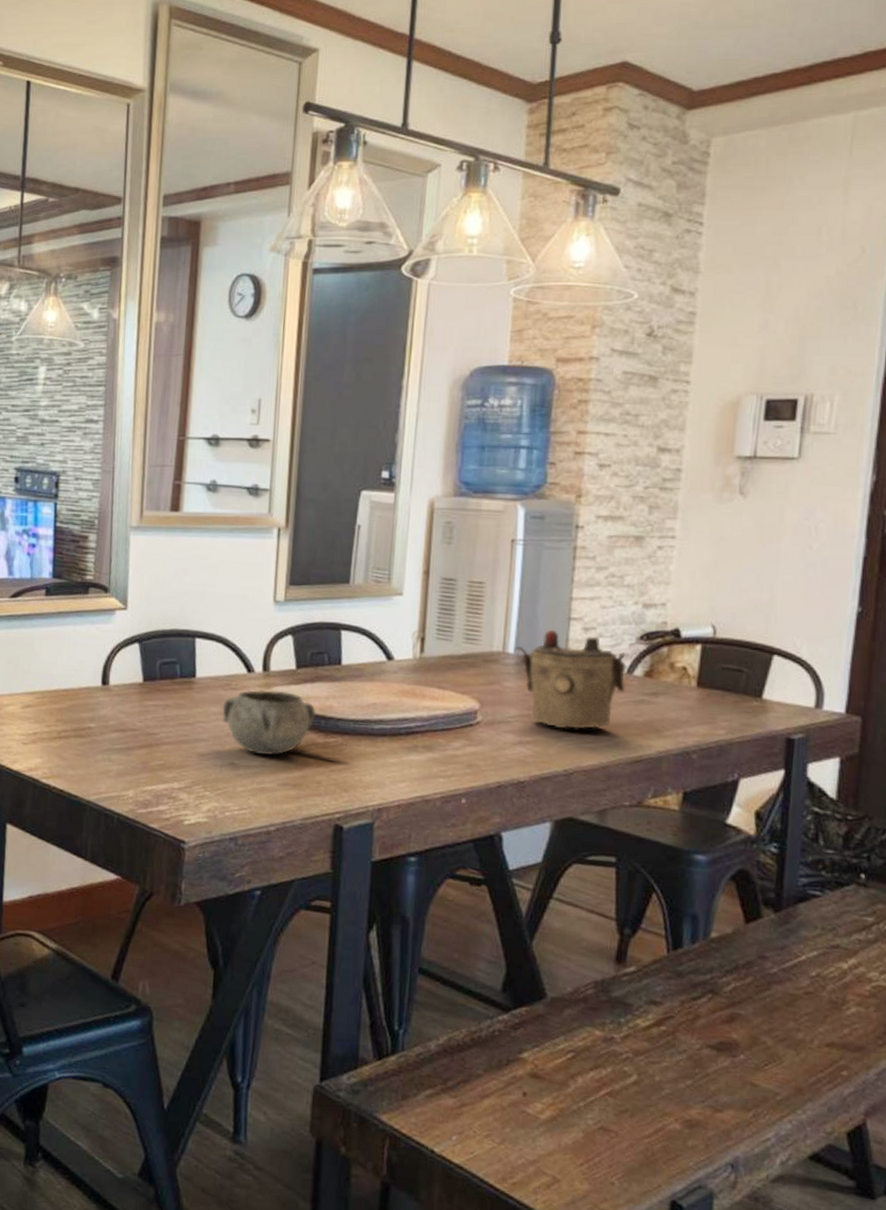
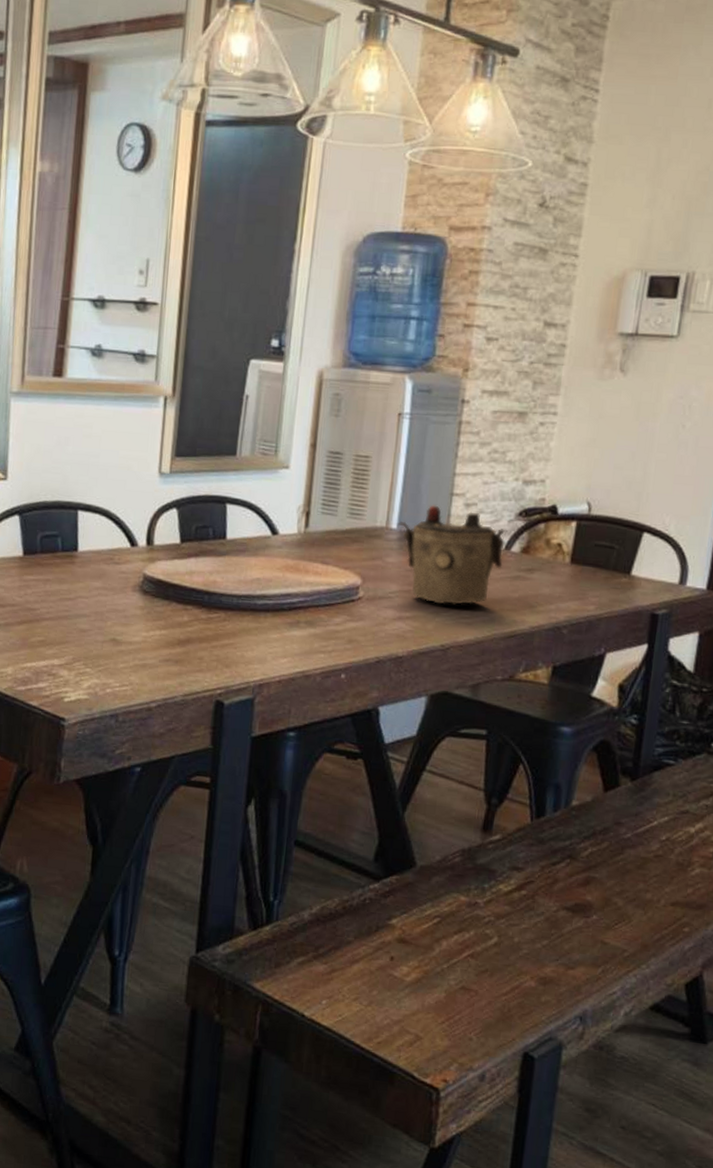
decorative bowl: present [222,690,317,756] -> none [104,564,200,632]

